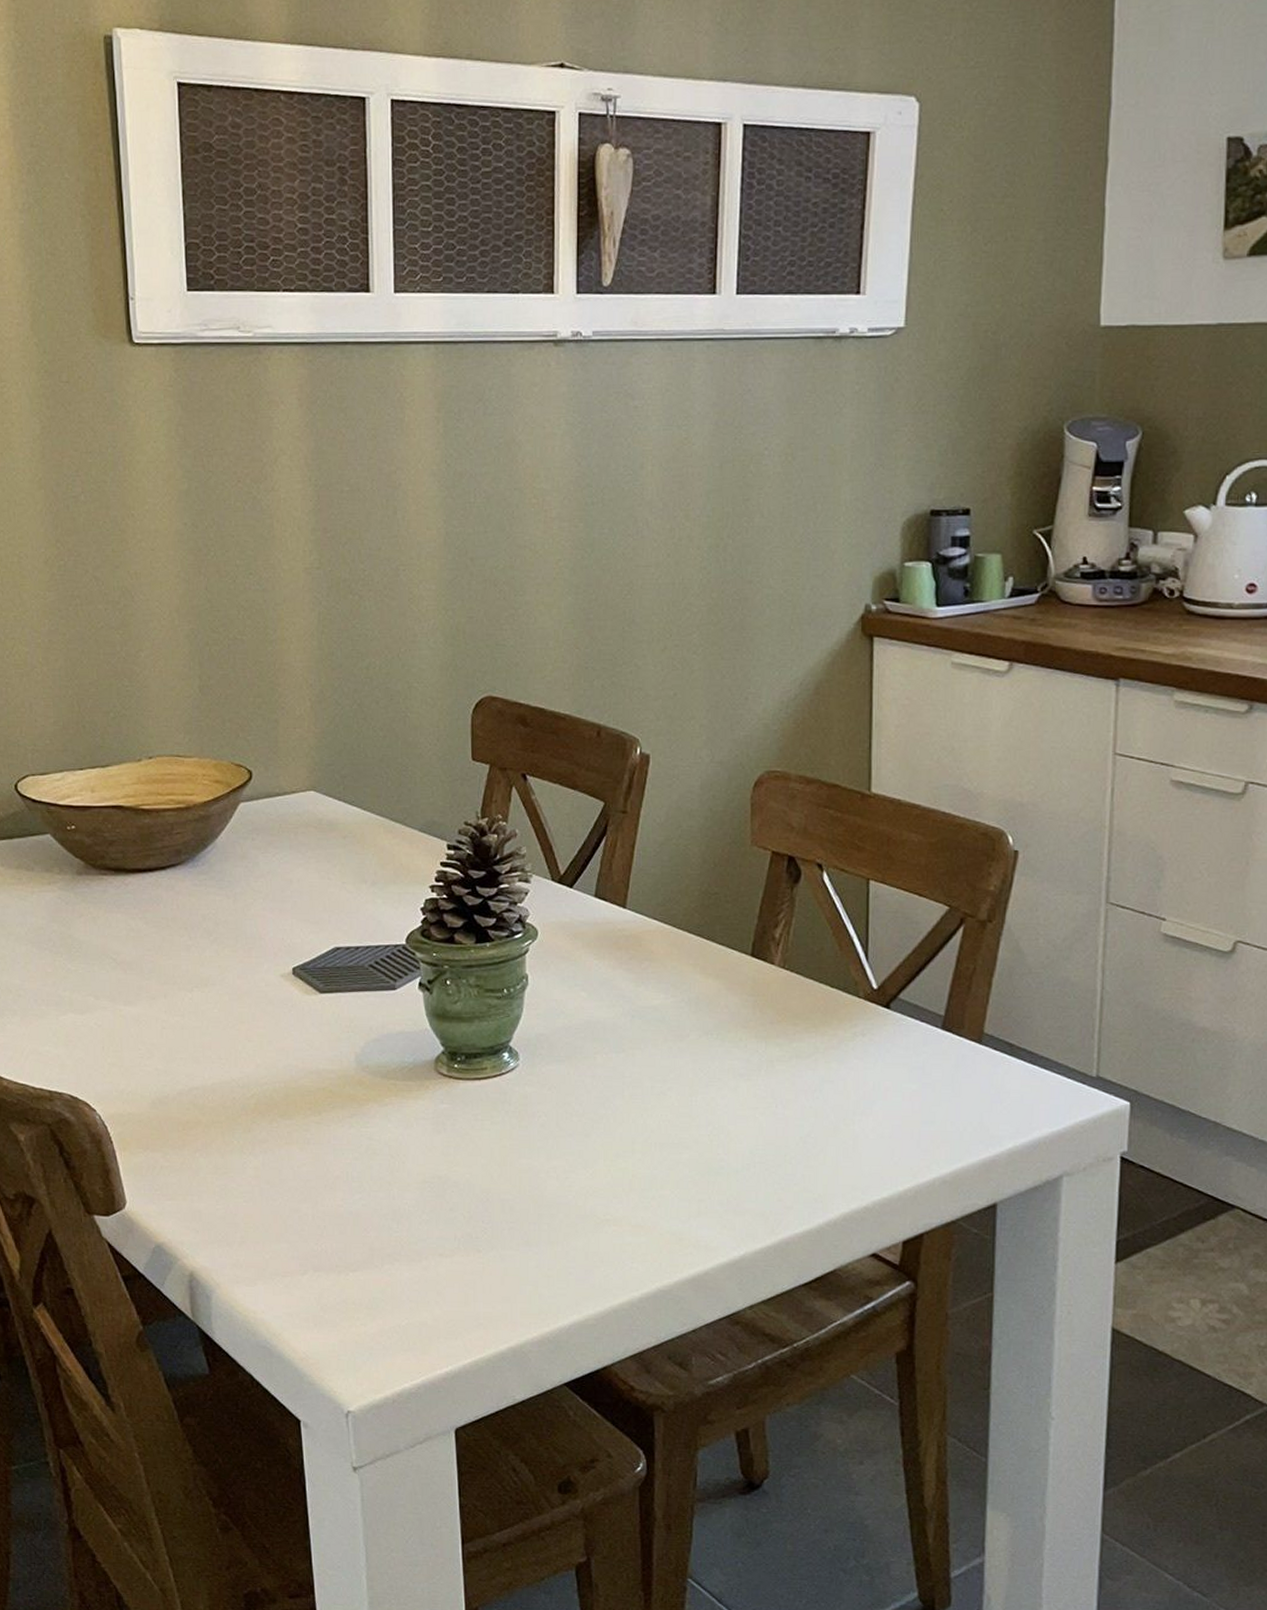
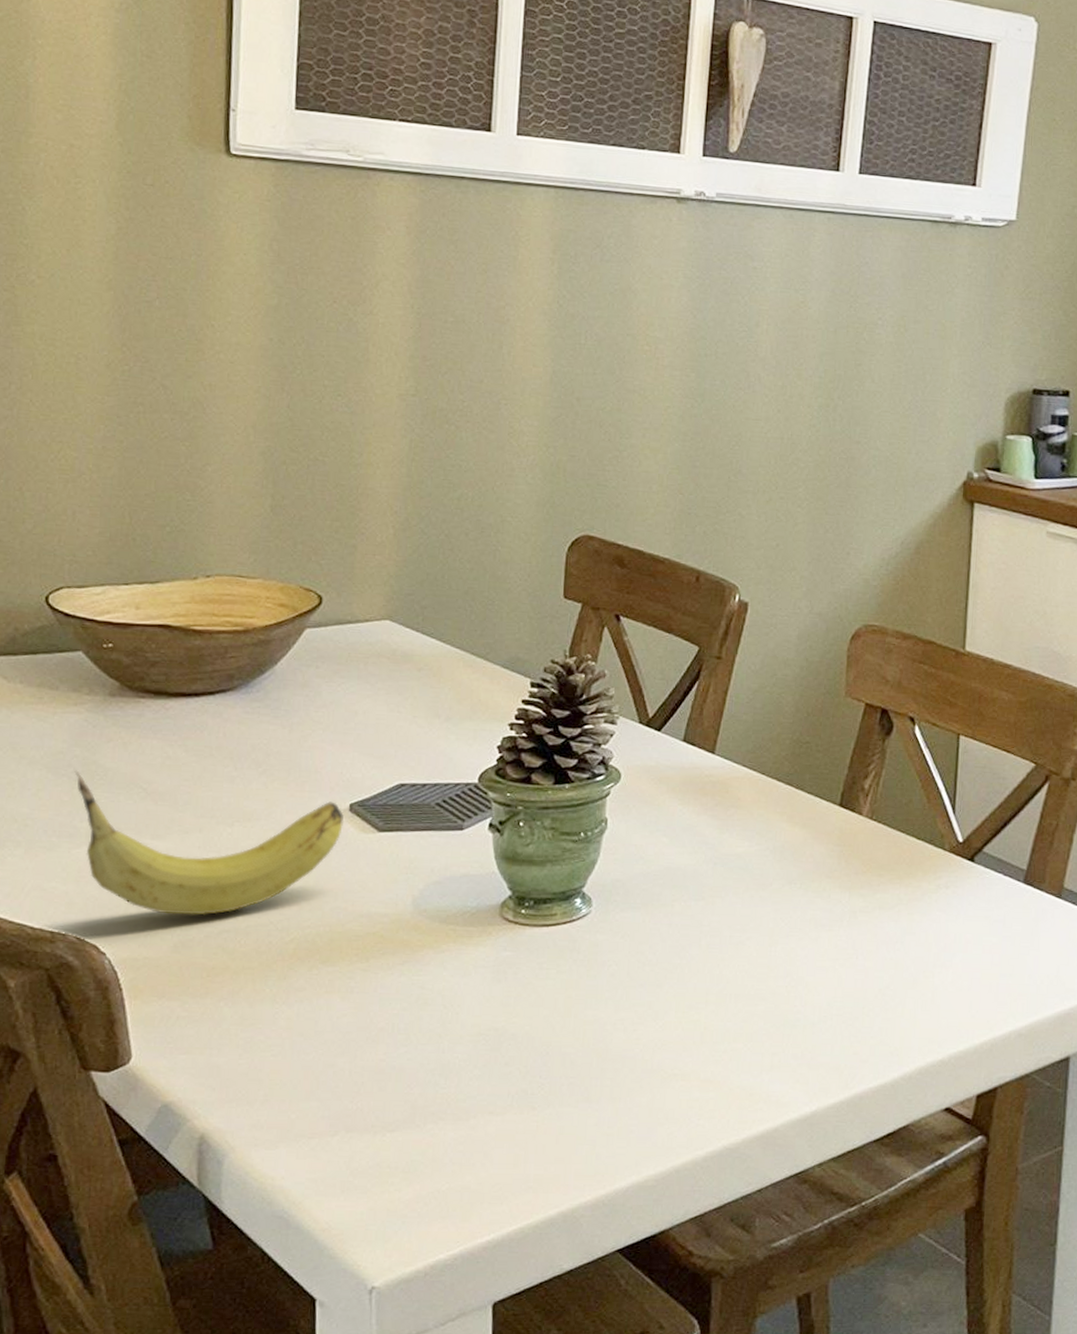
fruit: none [54,944,289,1074] -> present [74,770,344,916]

